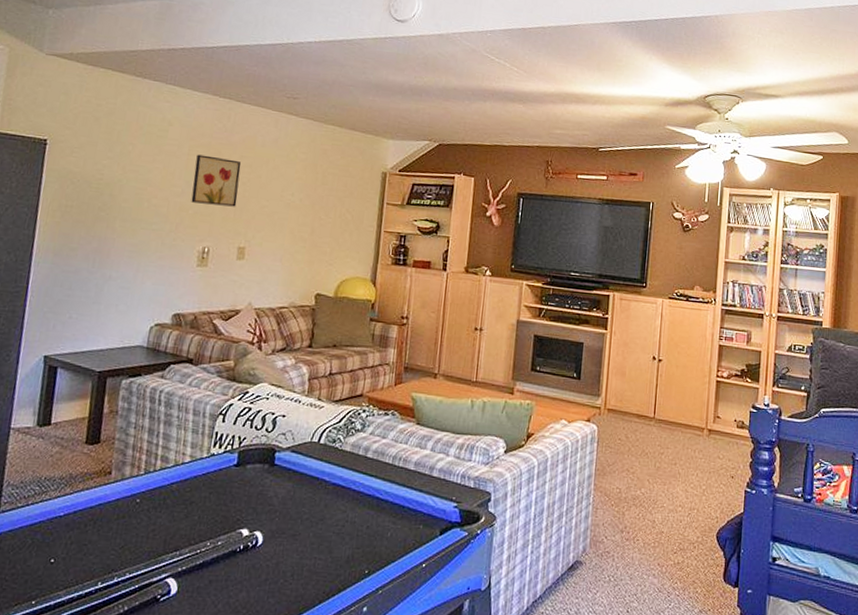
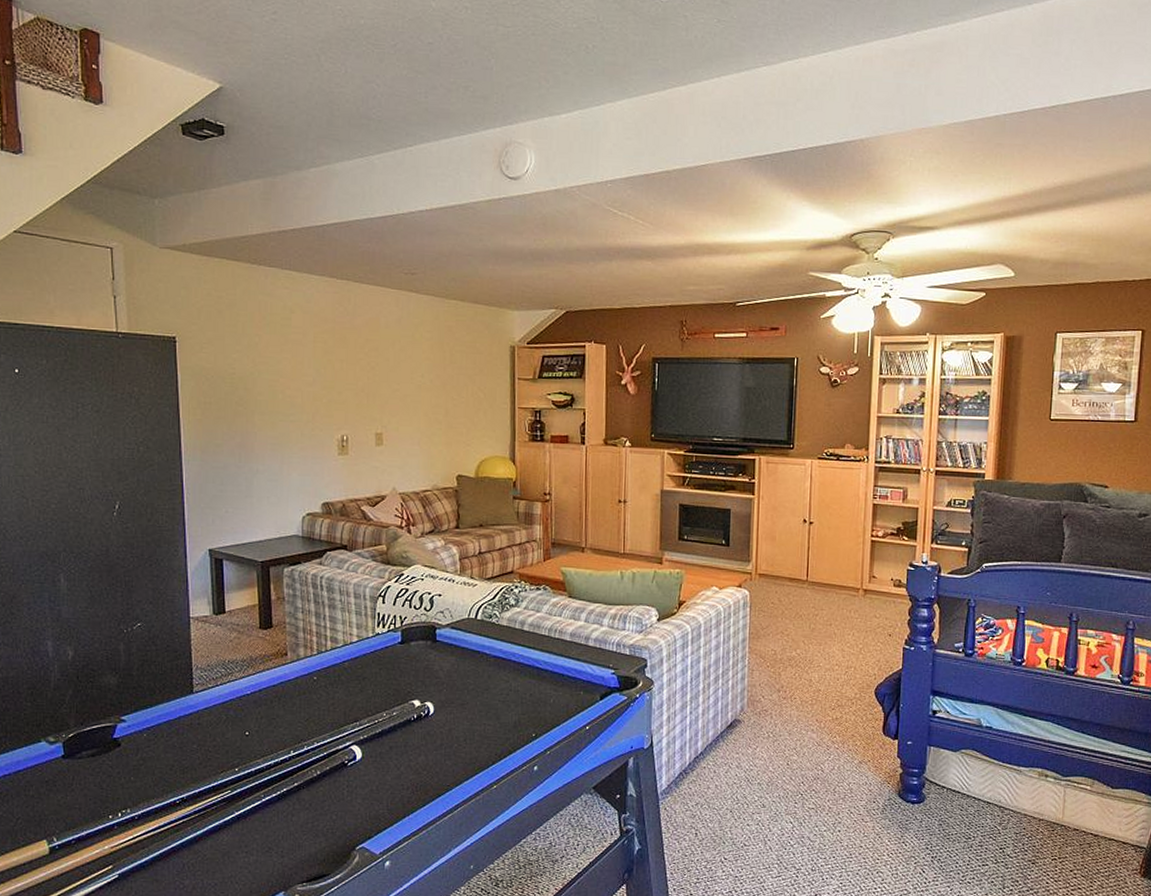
wall art: present [191,154,242,207] -> none [322,341,369,393]

